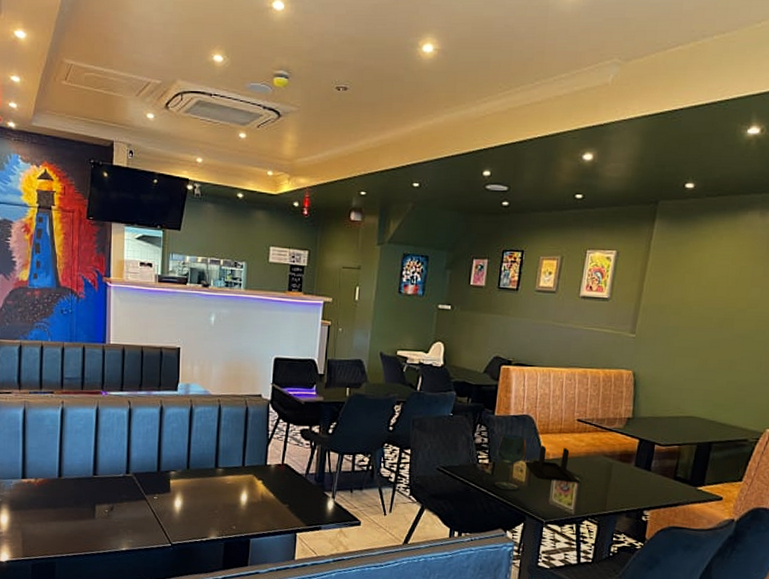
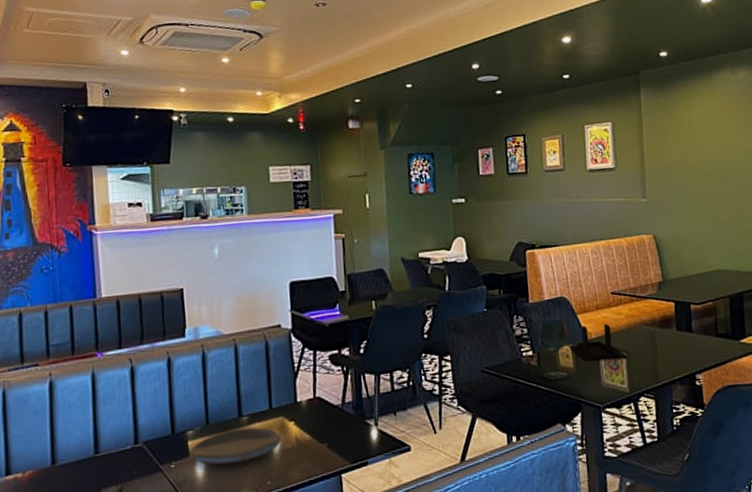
plate: none [171,477,249,506] -> present [190,428,282,465]

